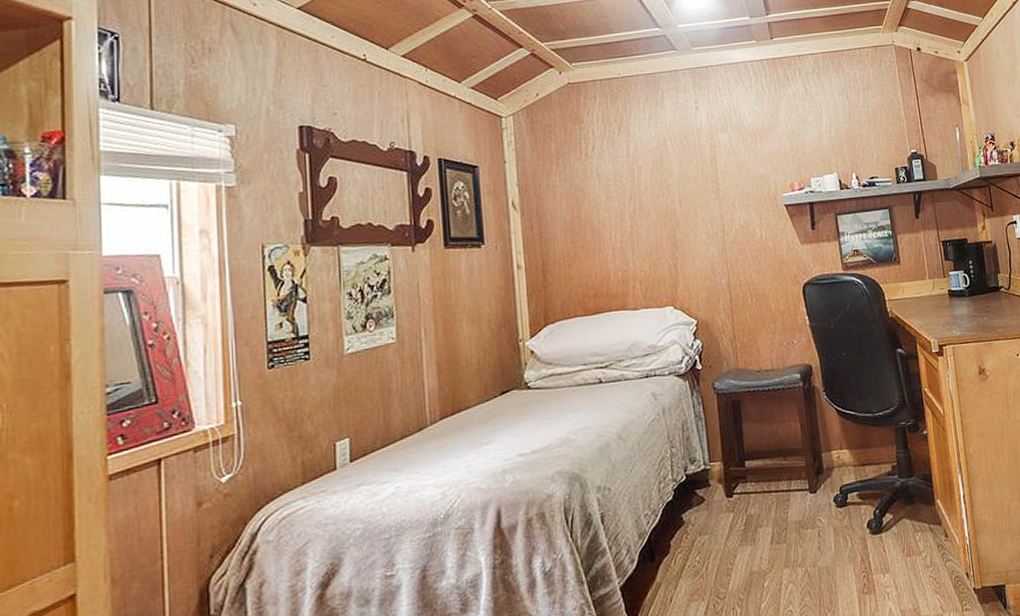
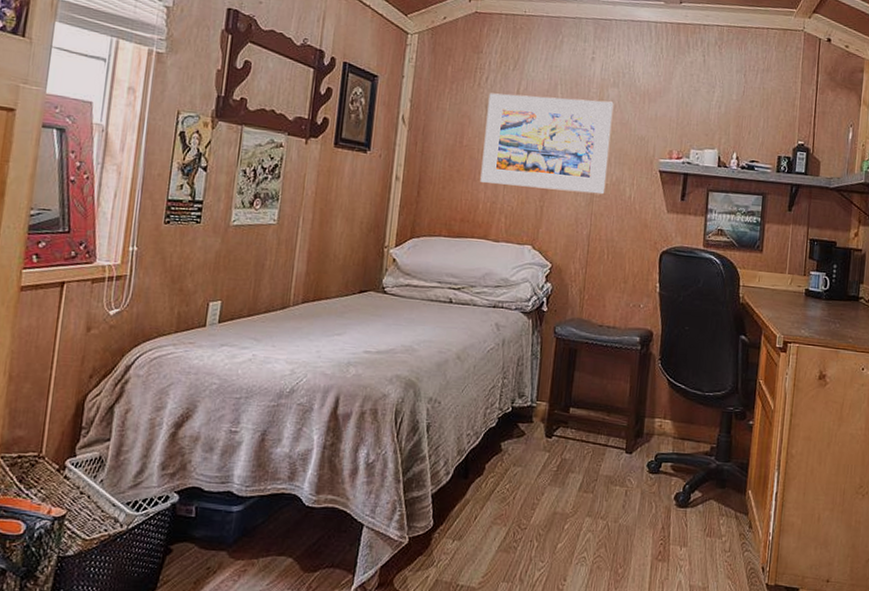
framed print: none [599,146,736,253] -> present [480,93,614,195]

